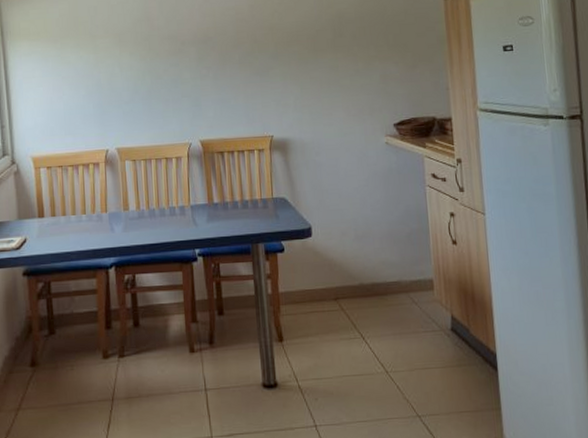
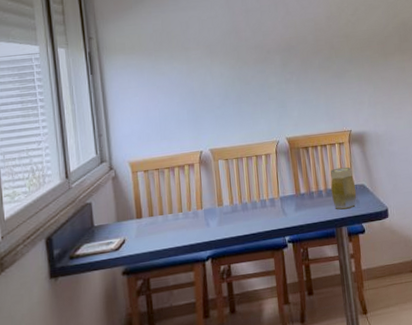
jar: none [247,176,277,224] -> present [330,167,357,210]

